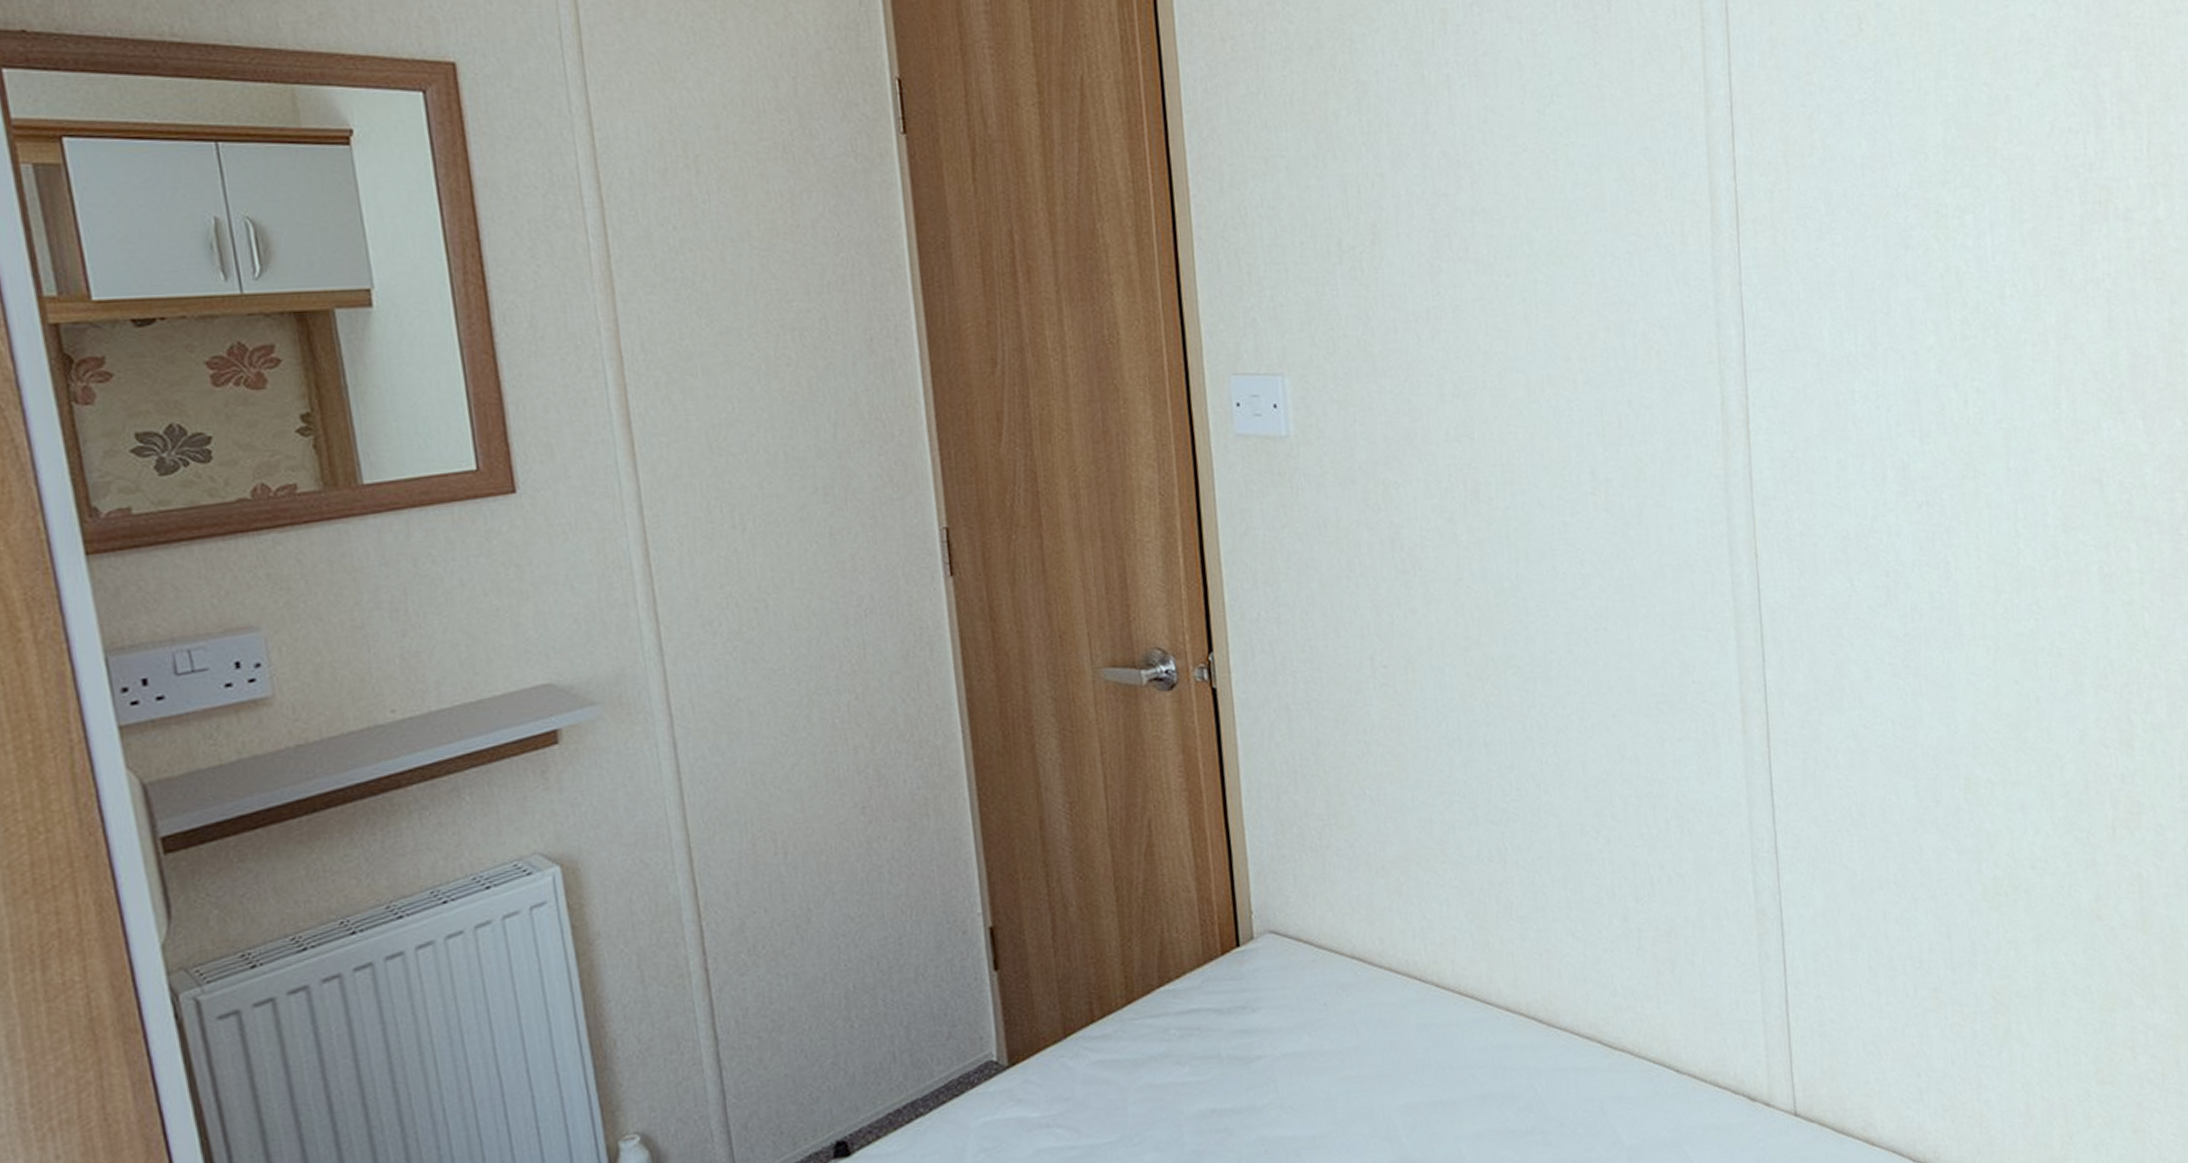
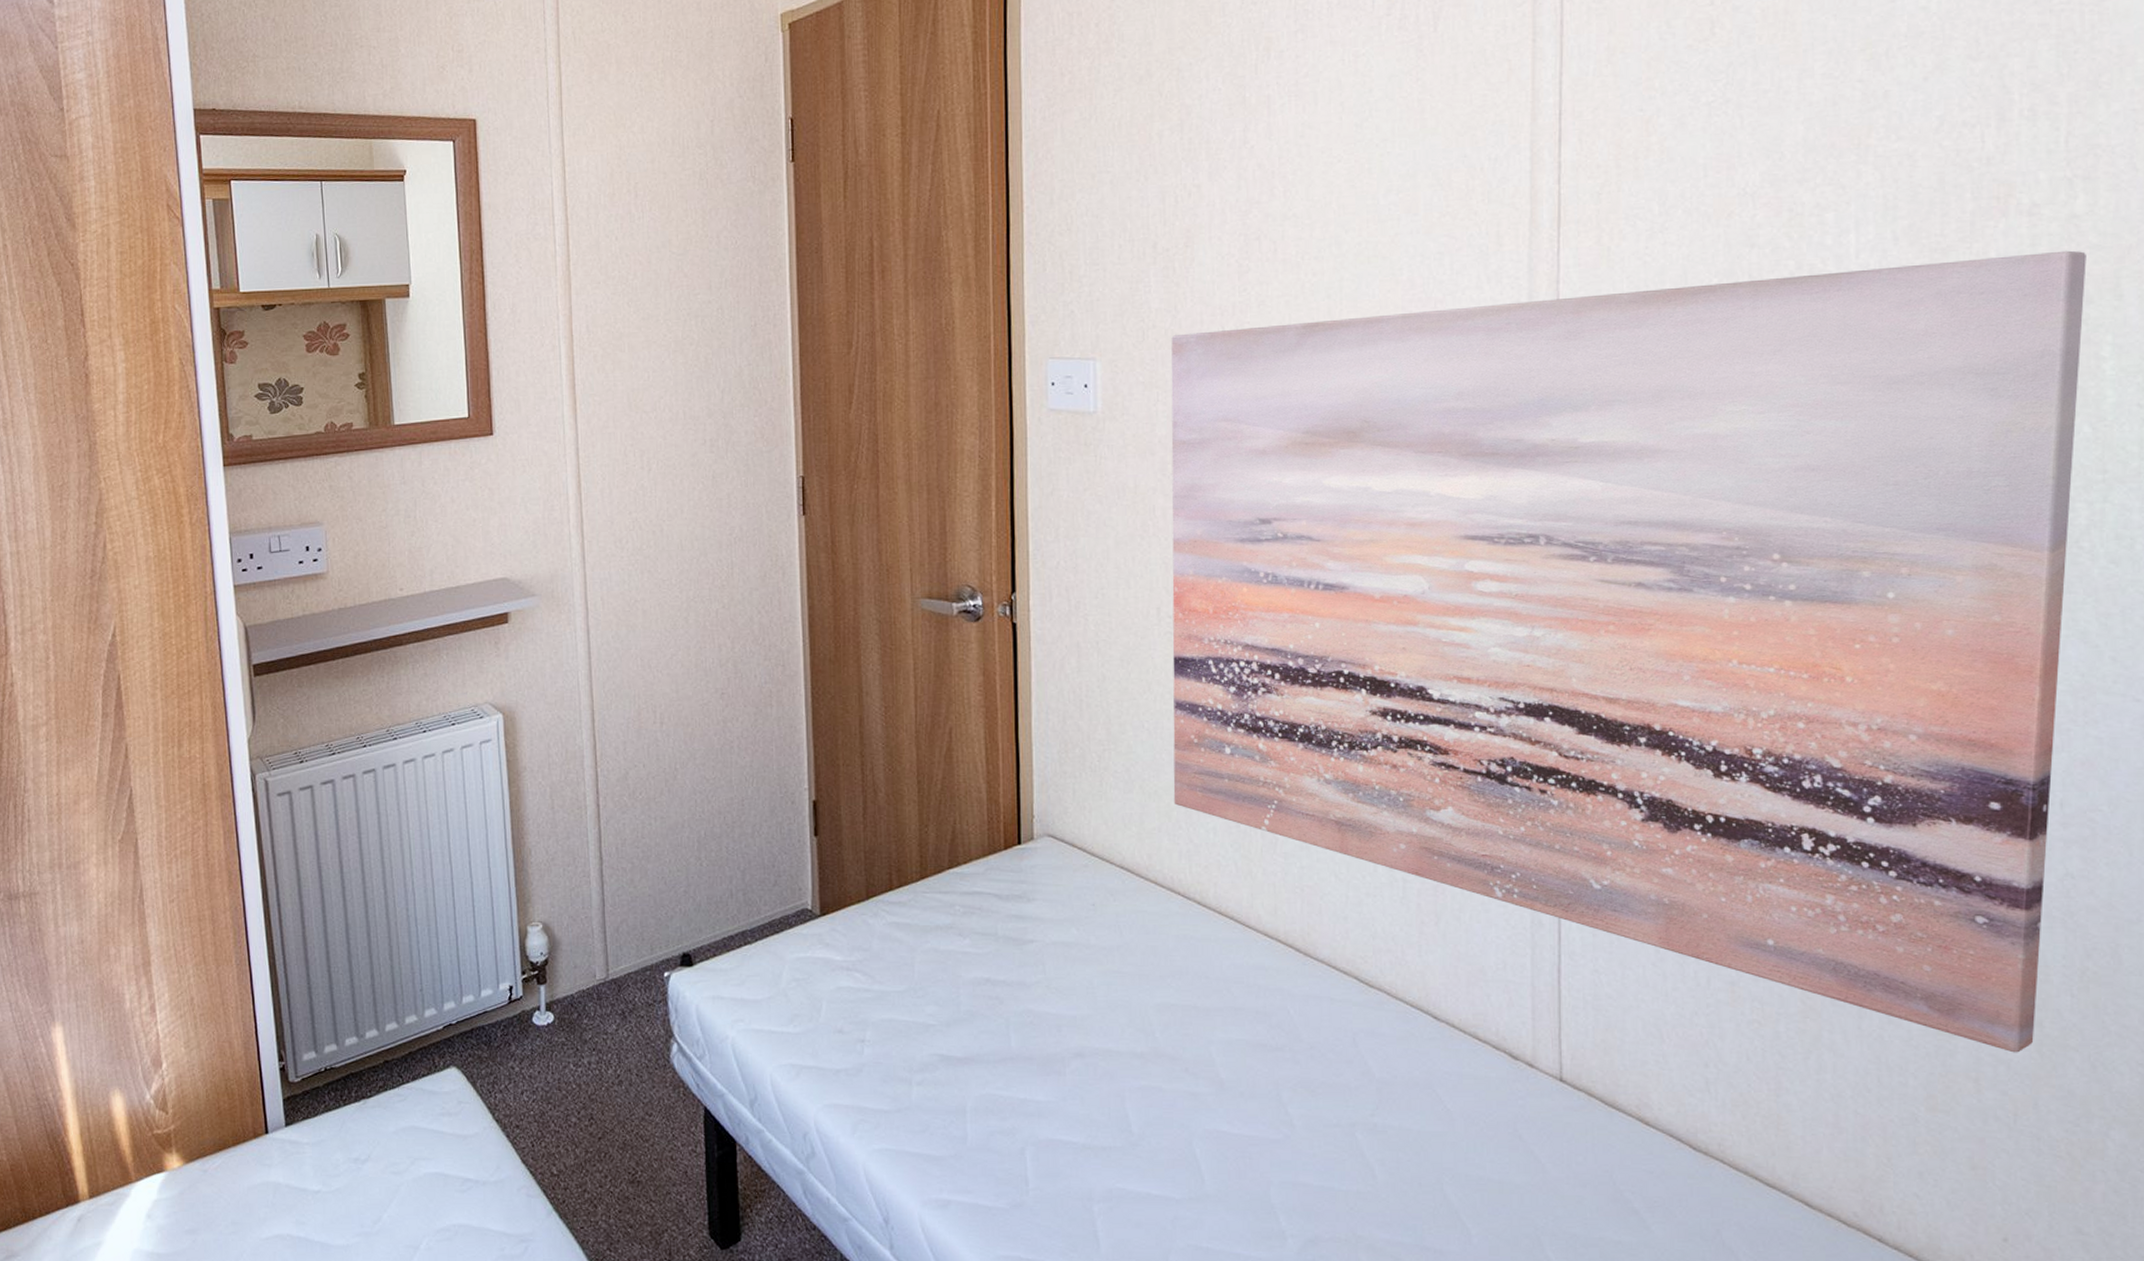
wall art: none [1364,253,2173,1017] -> present [1171,250,2087,1053]

